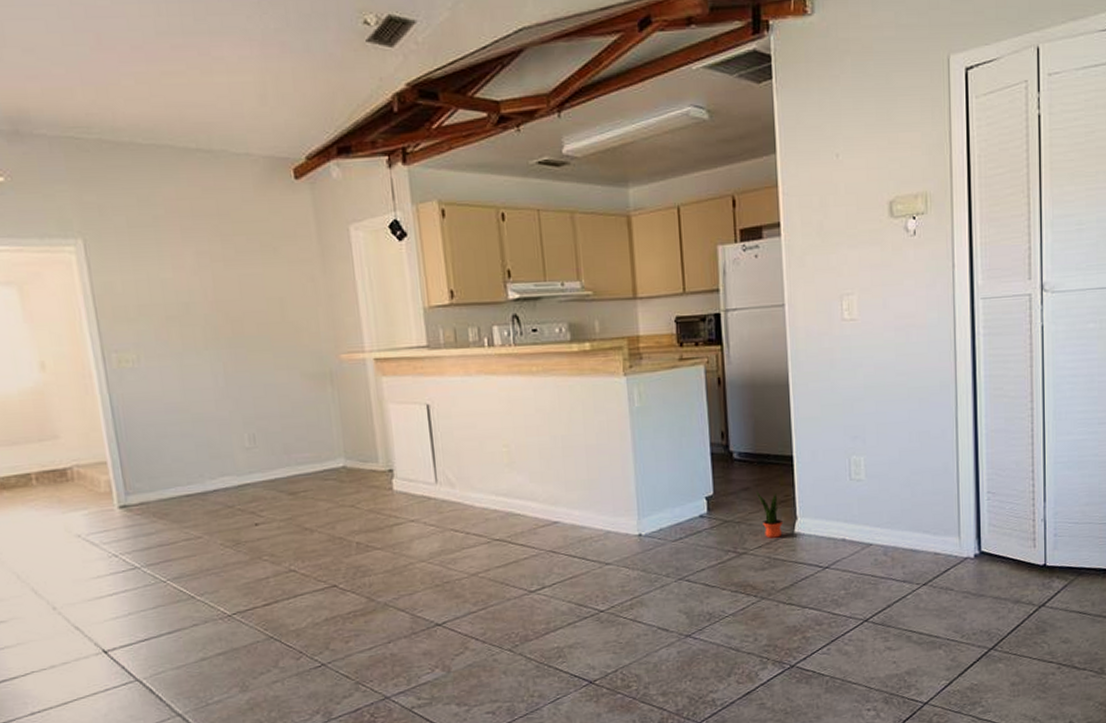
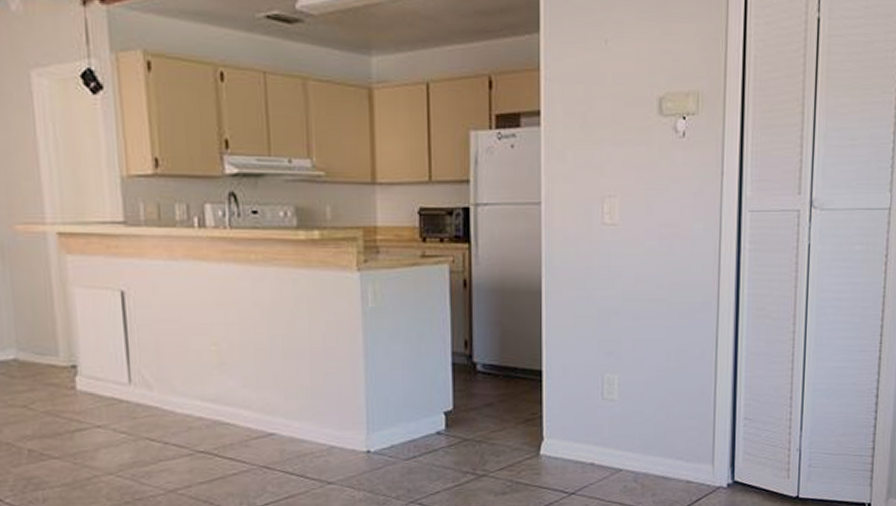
potted plant: present [756,491,783,538] -> none [500,407,528,460]

